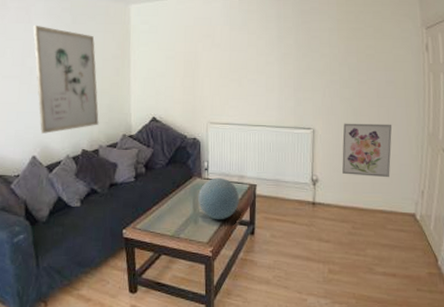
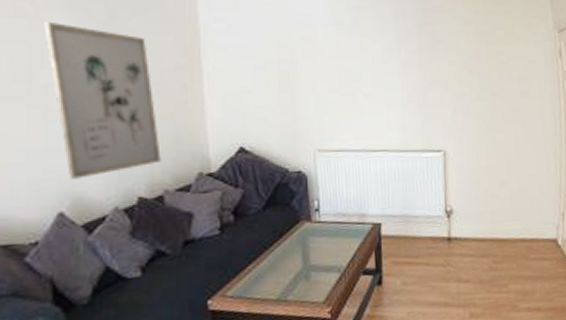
decorative orb: present [198,177,239,220] -> none [308,218,361,273]
wall art: present [342,123,393,178] -> none [477,140,530,202]

